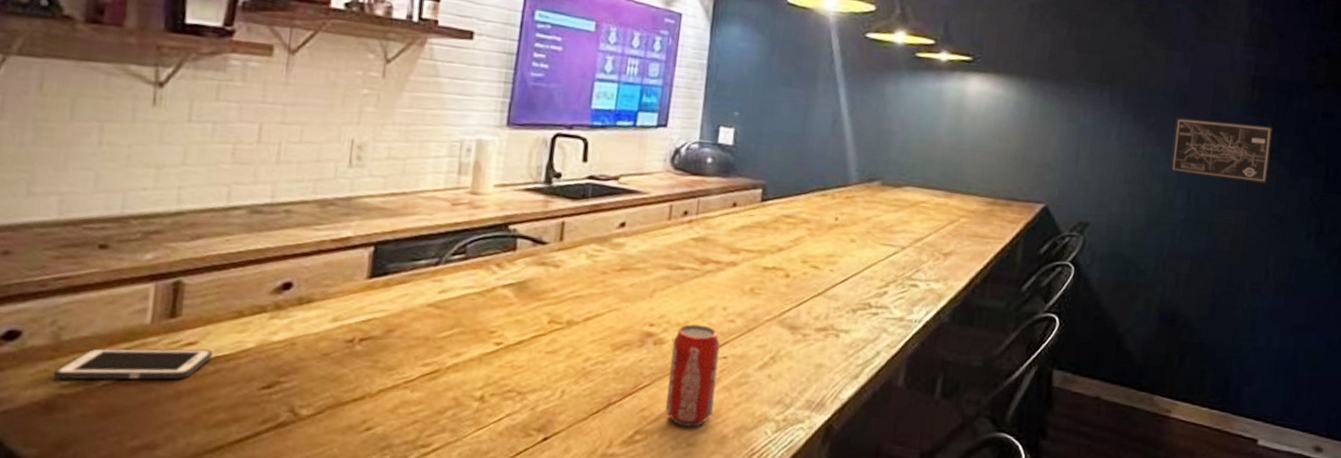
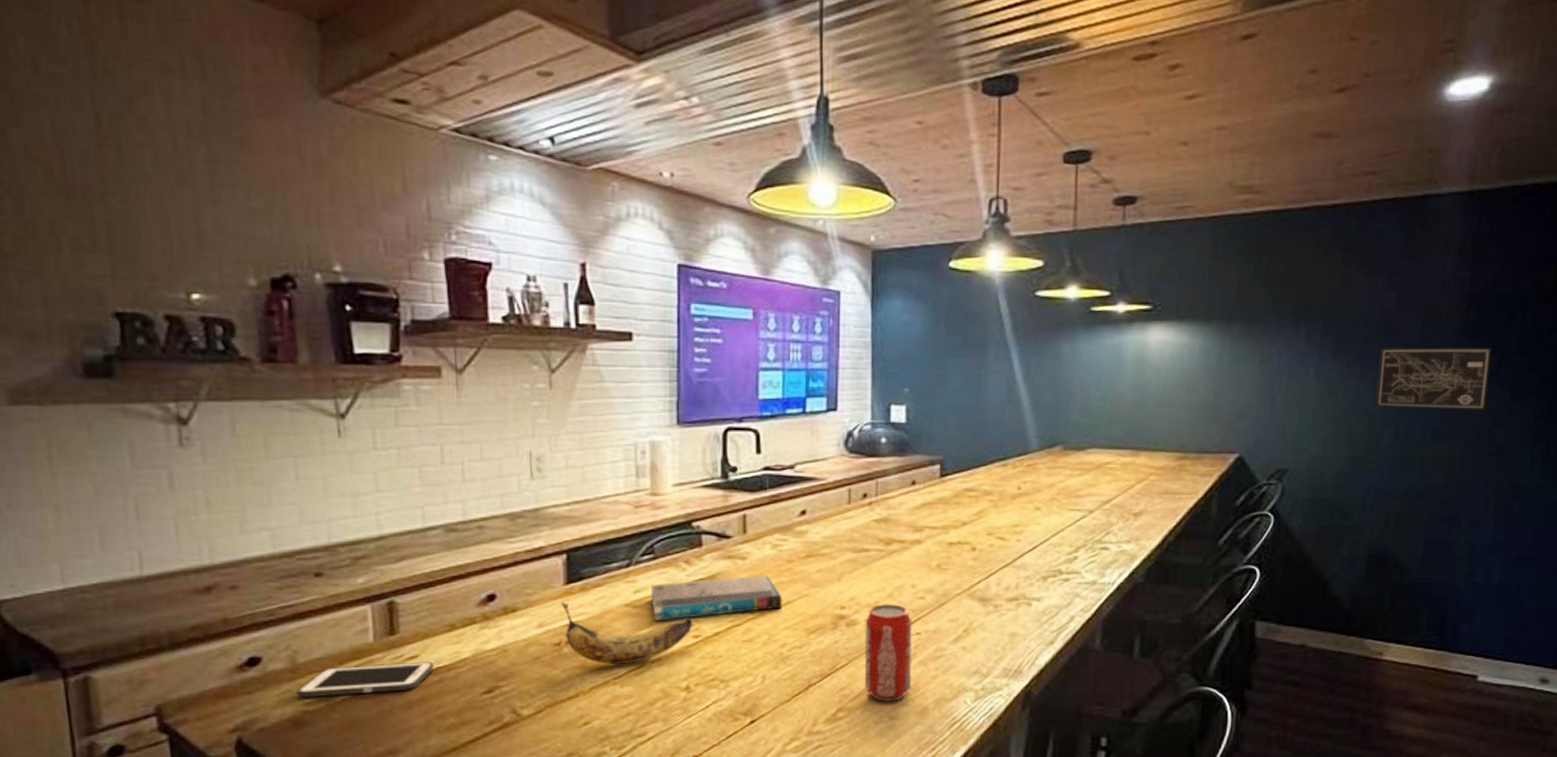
banana: none [360,295,497,368] -> present [560,601,693,665]
book: none [456,284,592,325] -> present [651,575,783,621]

